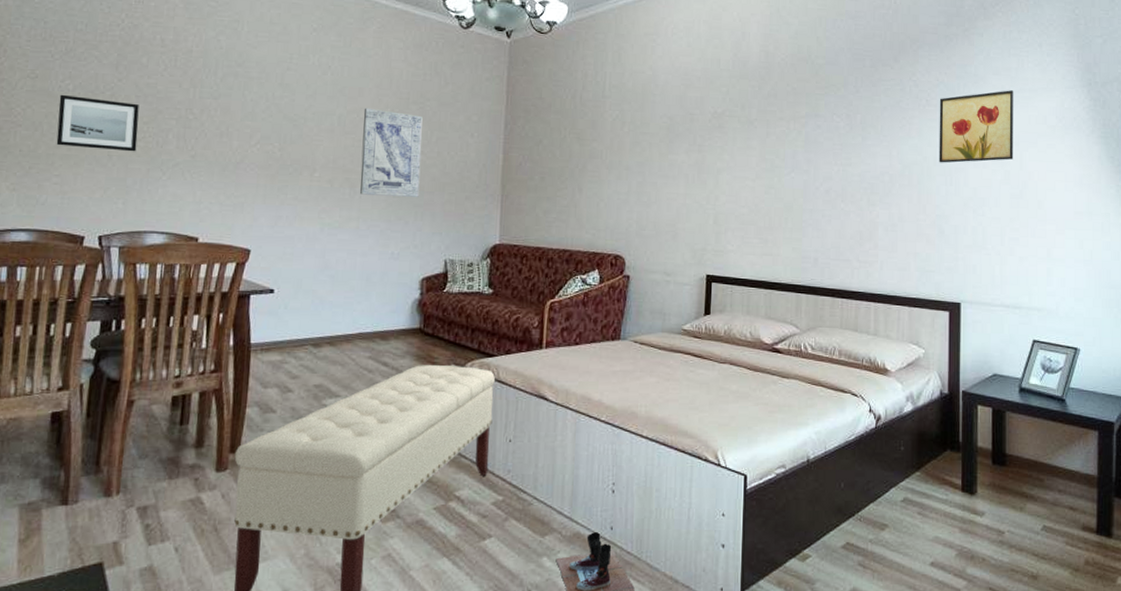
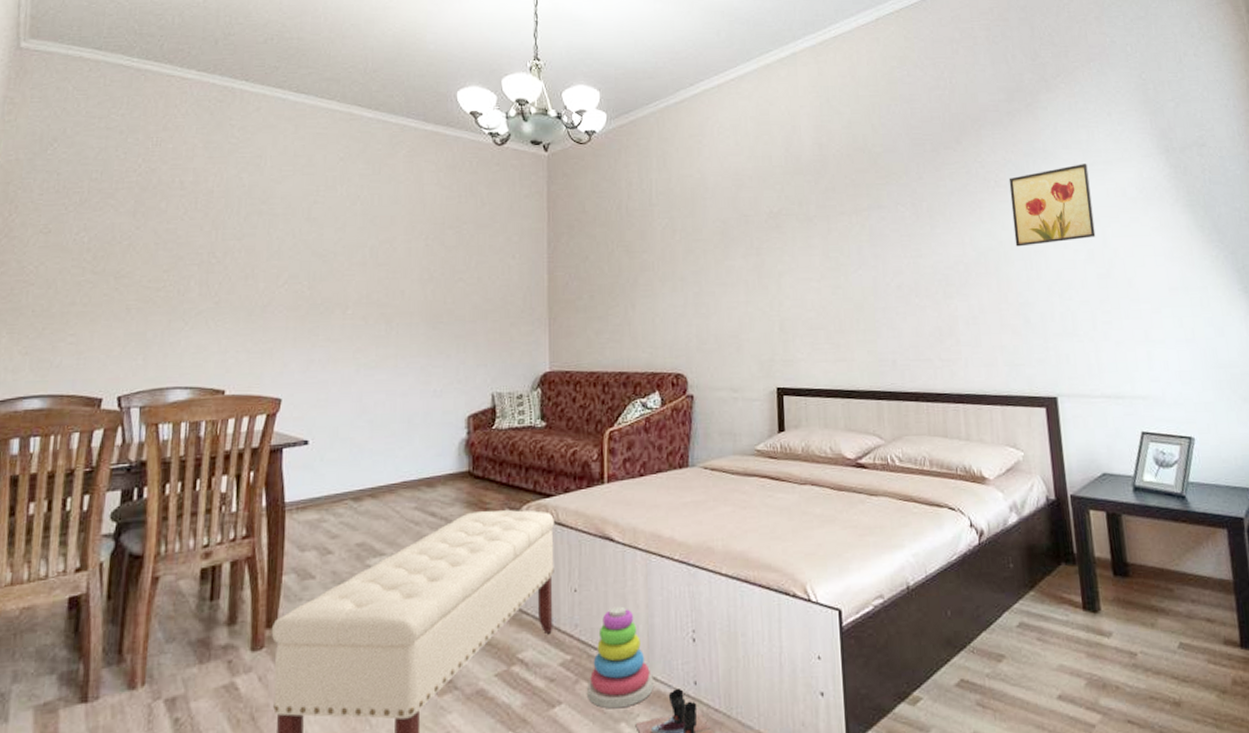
wall art: present [56,94,139,152] -> none [71,247,159,303]
wall art: present [360,108,423,197] -> none [396,236,461,330]
stacking toy: none [515,457,574,545] -> present [587,606,653,709]

